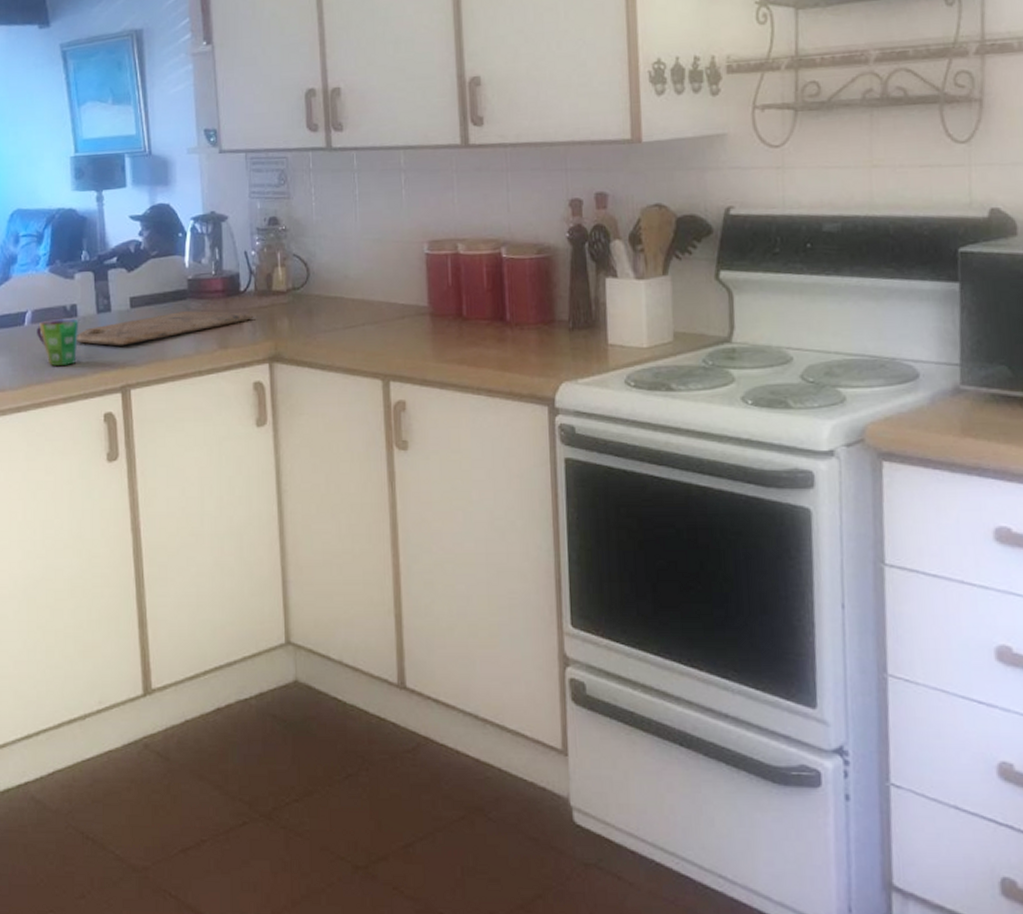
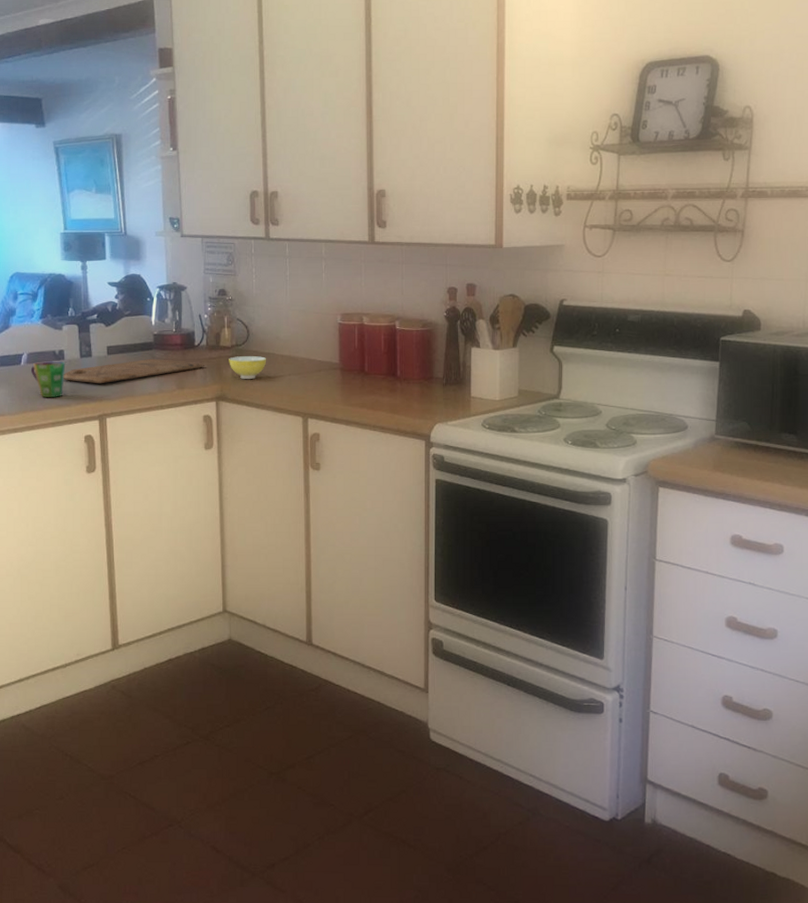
bowl: none [284,302,333,332] -> present [229,356,267,379]

